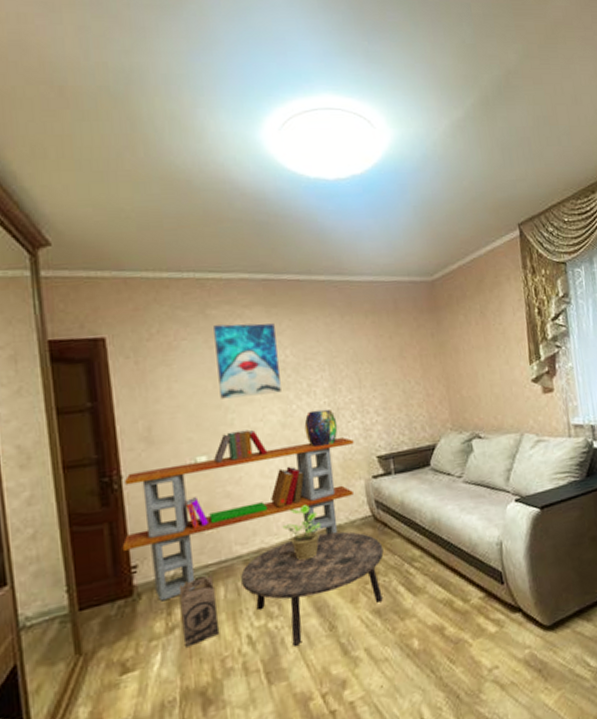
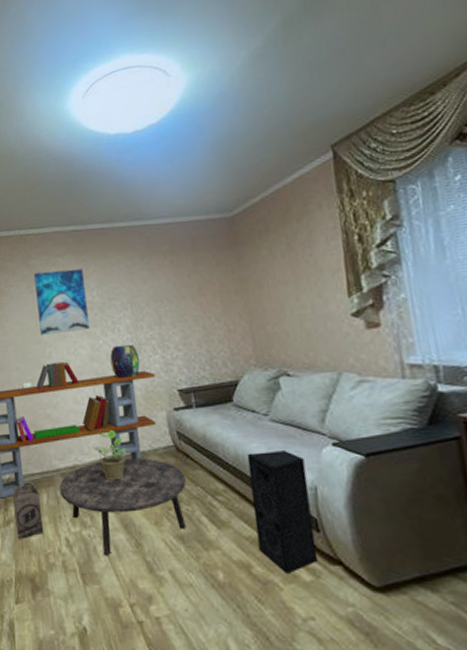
speaker: none [442,510,502,629] -> present [247,450,318,574]

